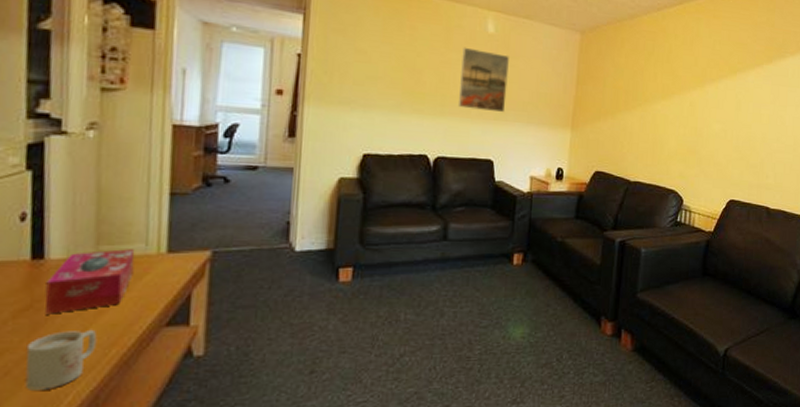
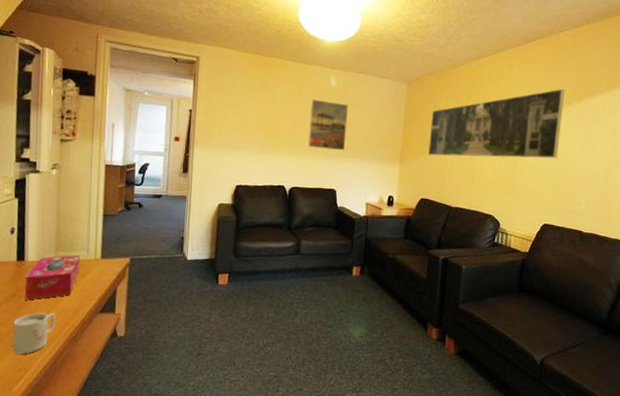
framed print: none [604,48,755,126] -> present [428,88,565,159]

